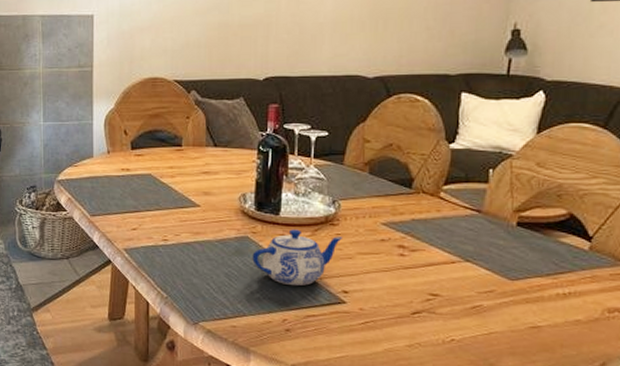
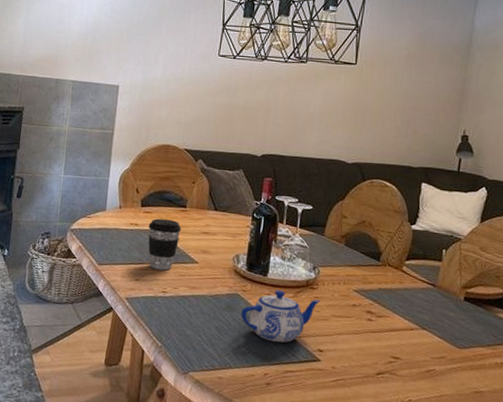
coffee cup: none [141,161,178,217] -> present [148,218,181,271]

